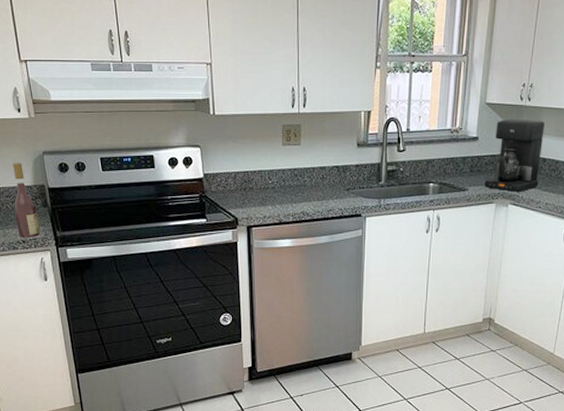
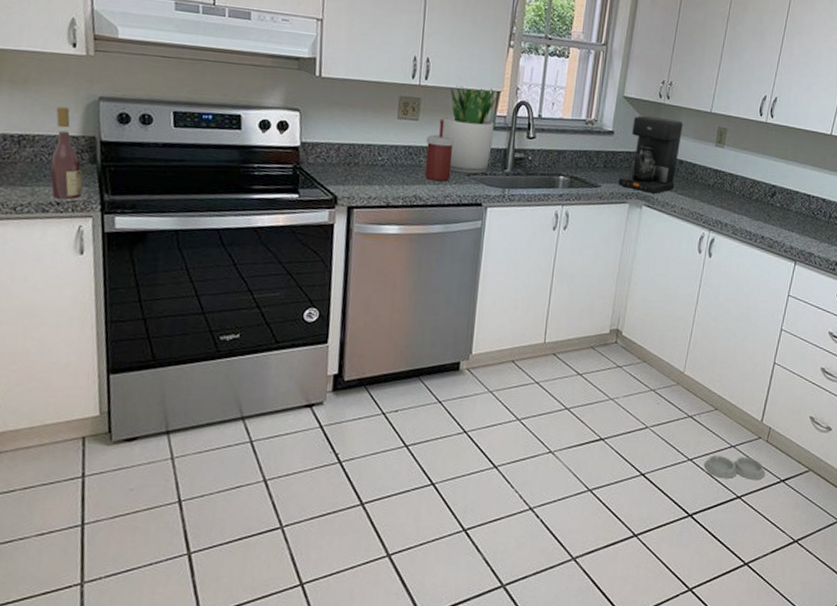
soap dispenser: none [308,142,334,197] -> present [424,119,456,181]
planter: none [322,109,370,189] -> present [442,85,500,175]

